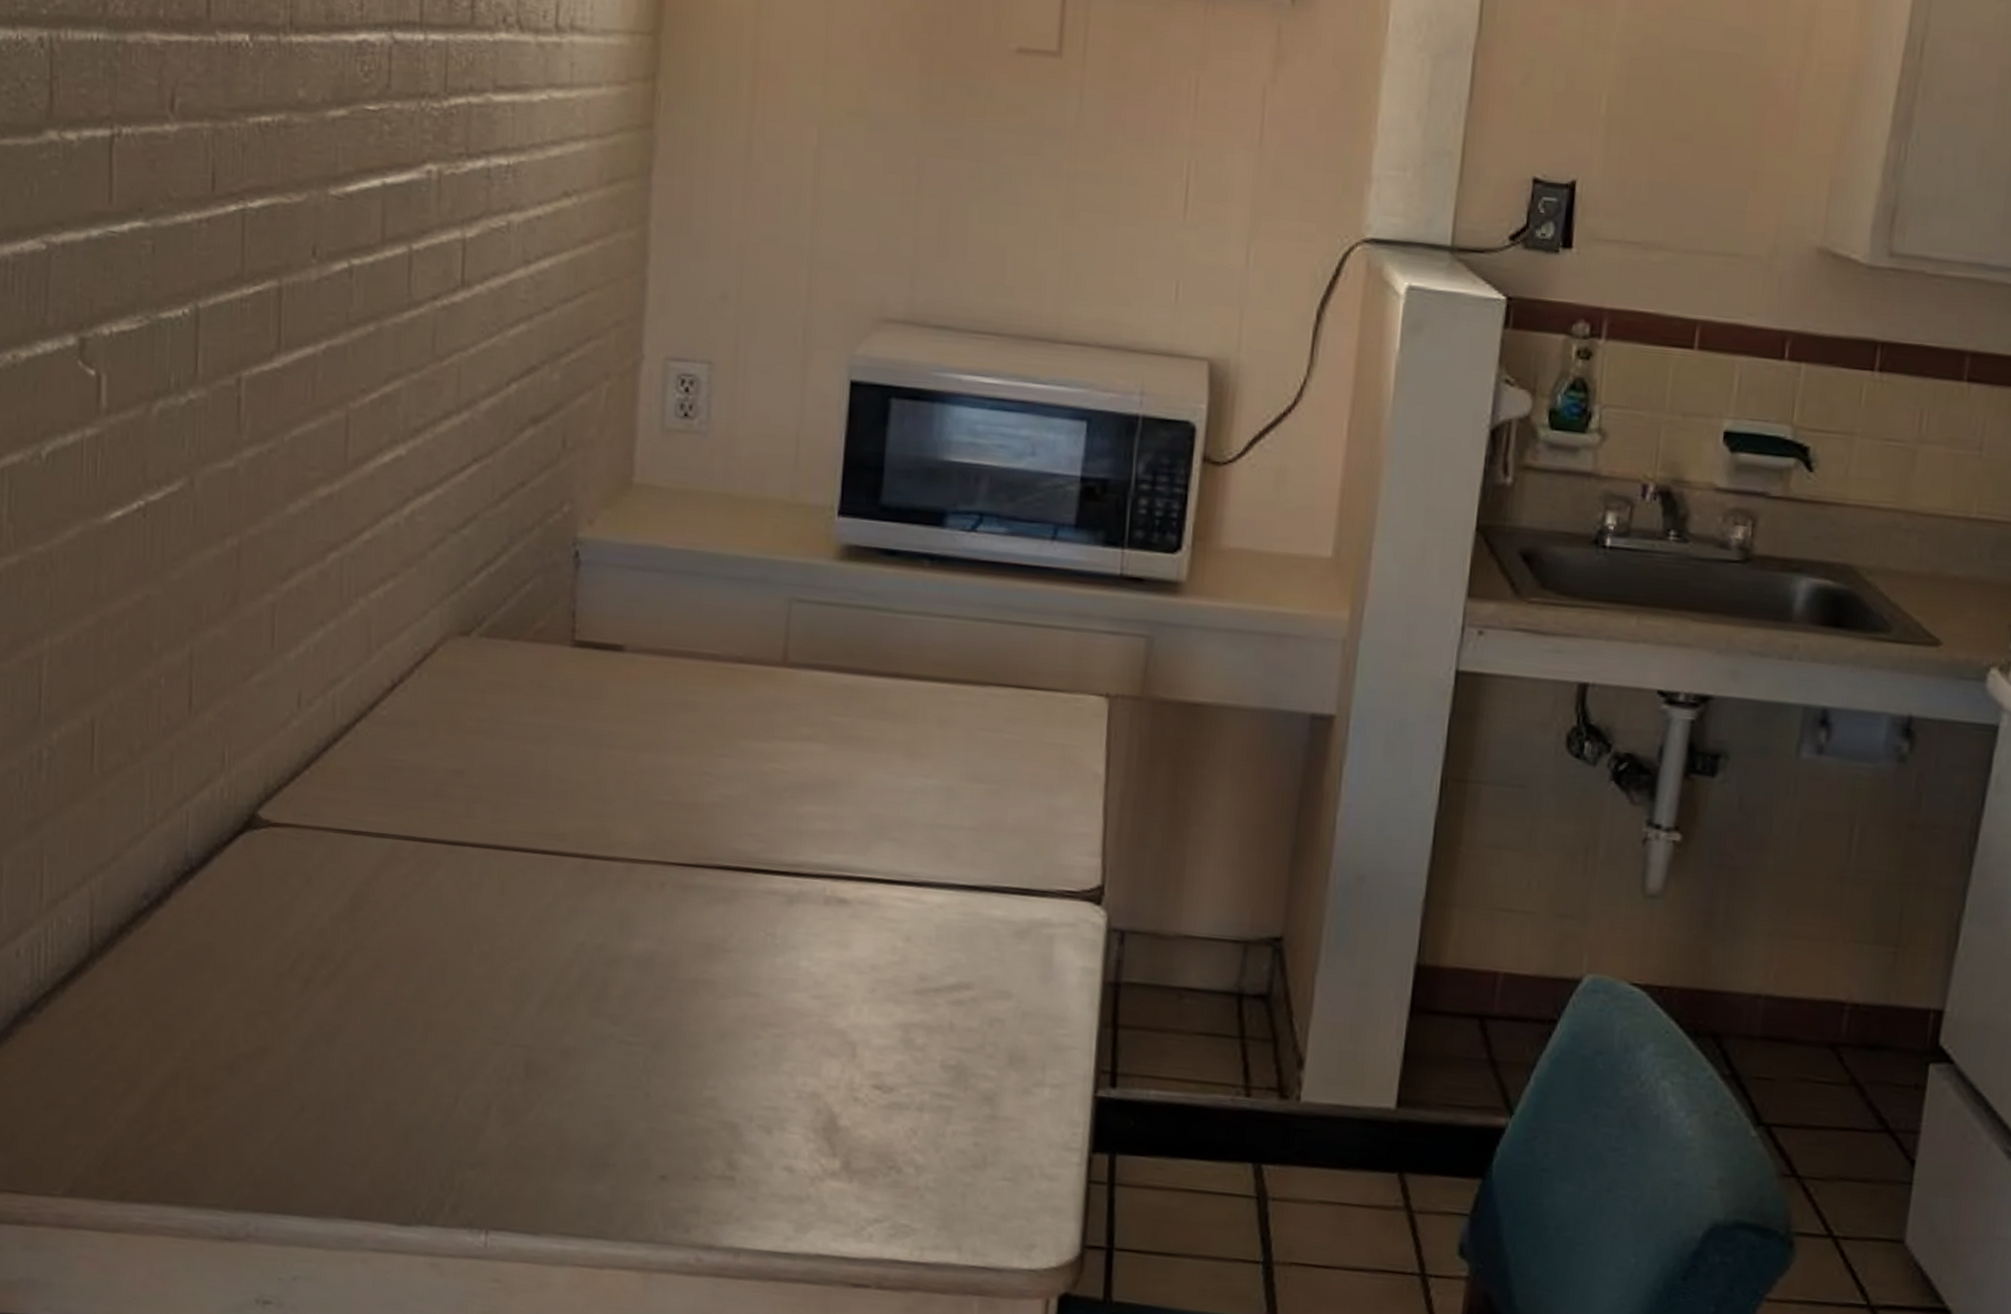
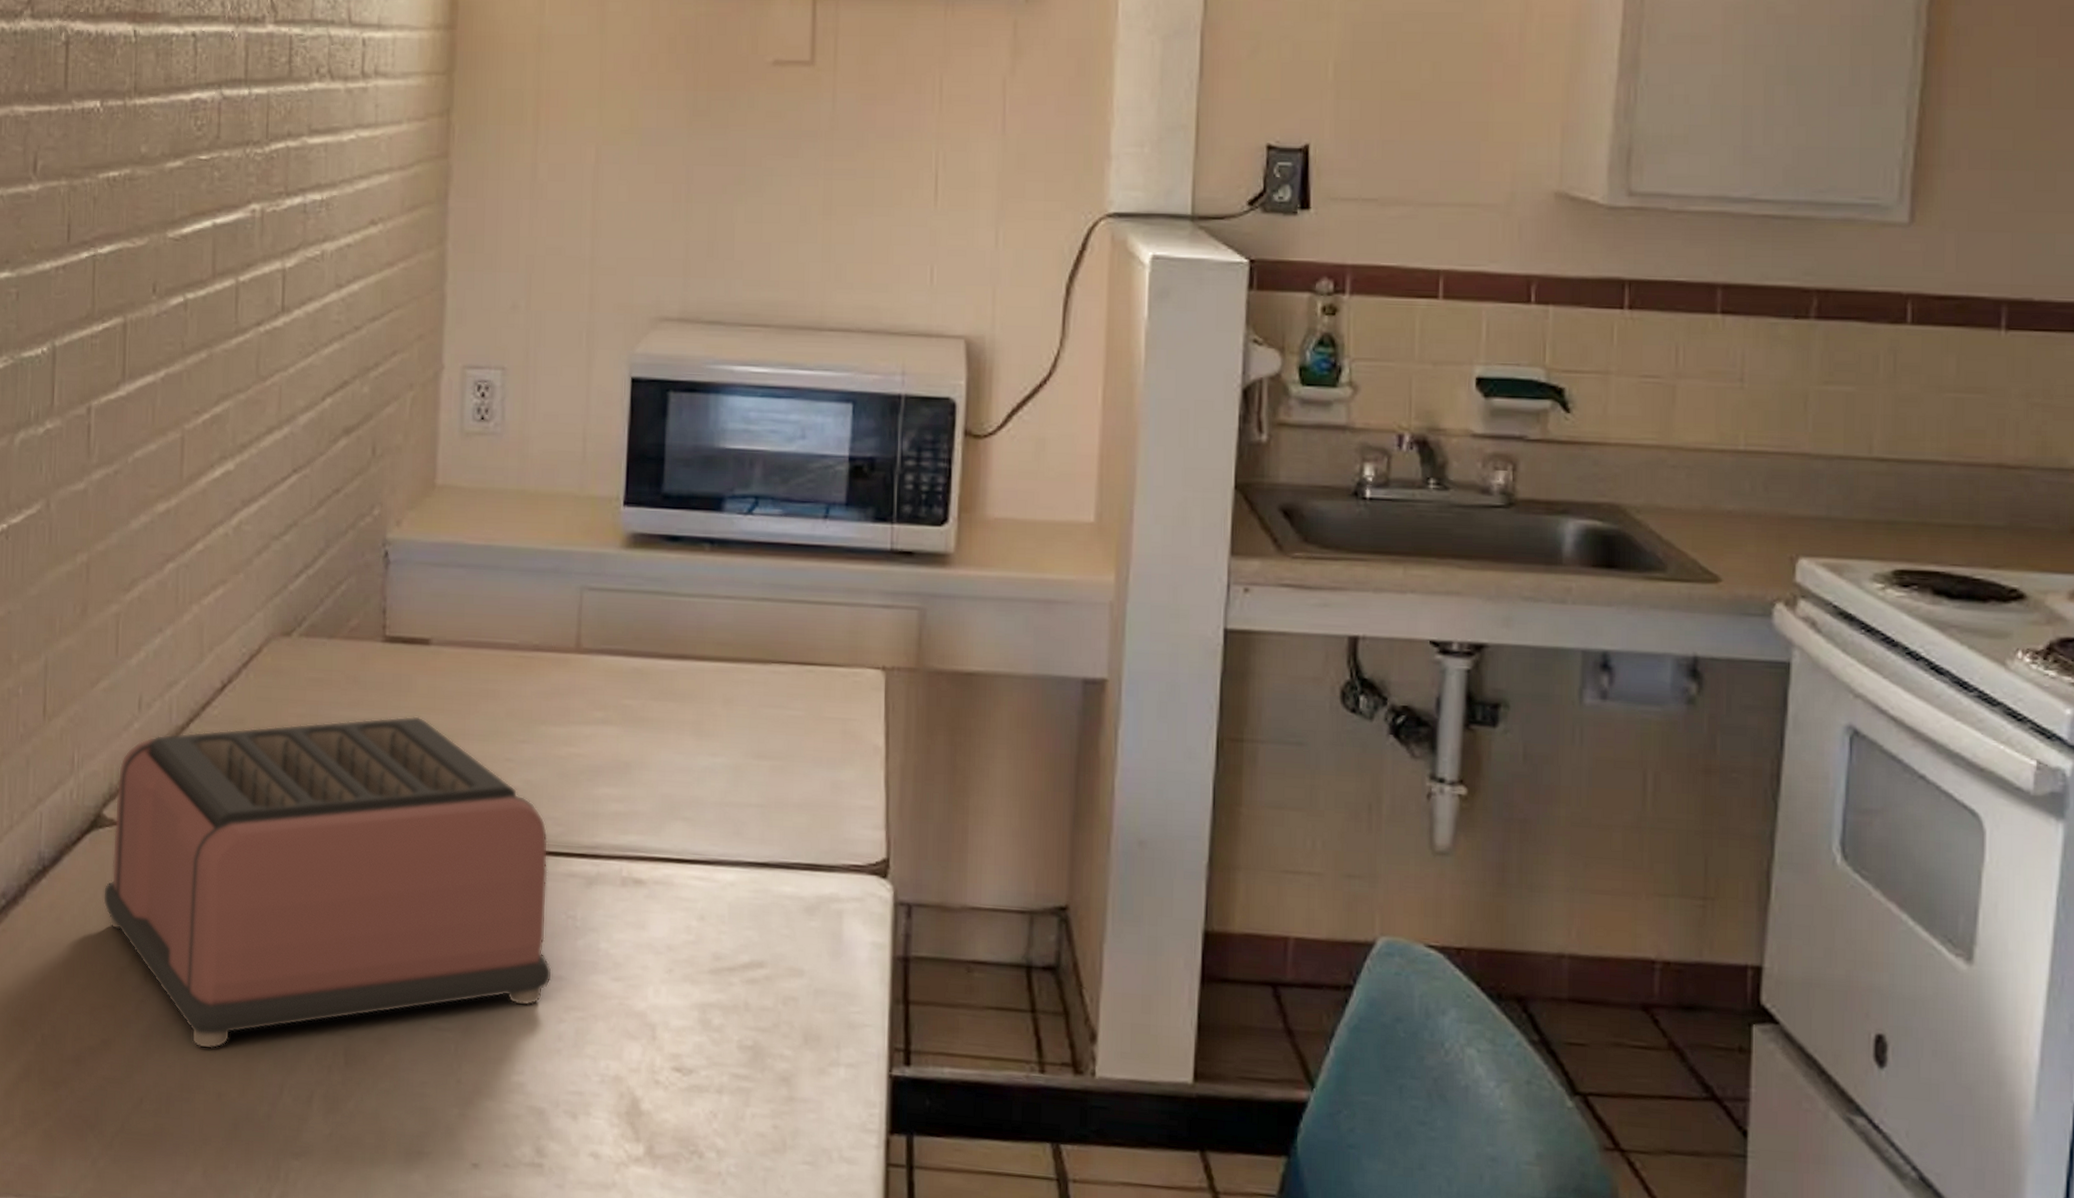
toaster: none [258,724,749,1058] -> present [102,716,553,1049]

